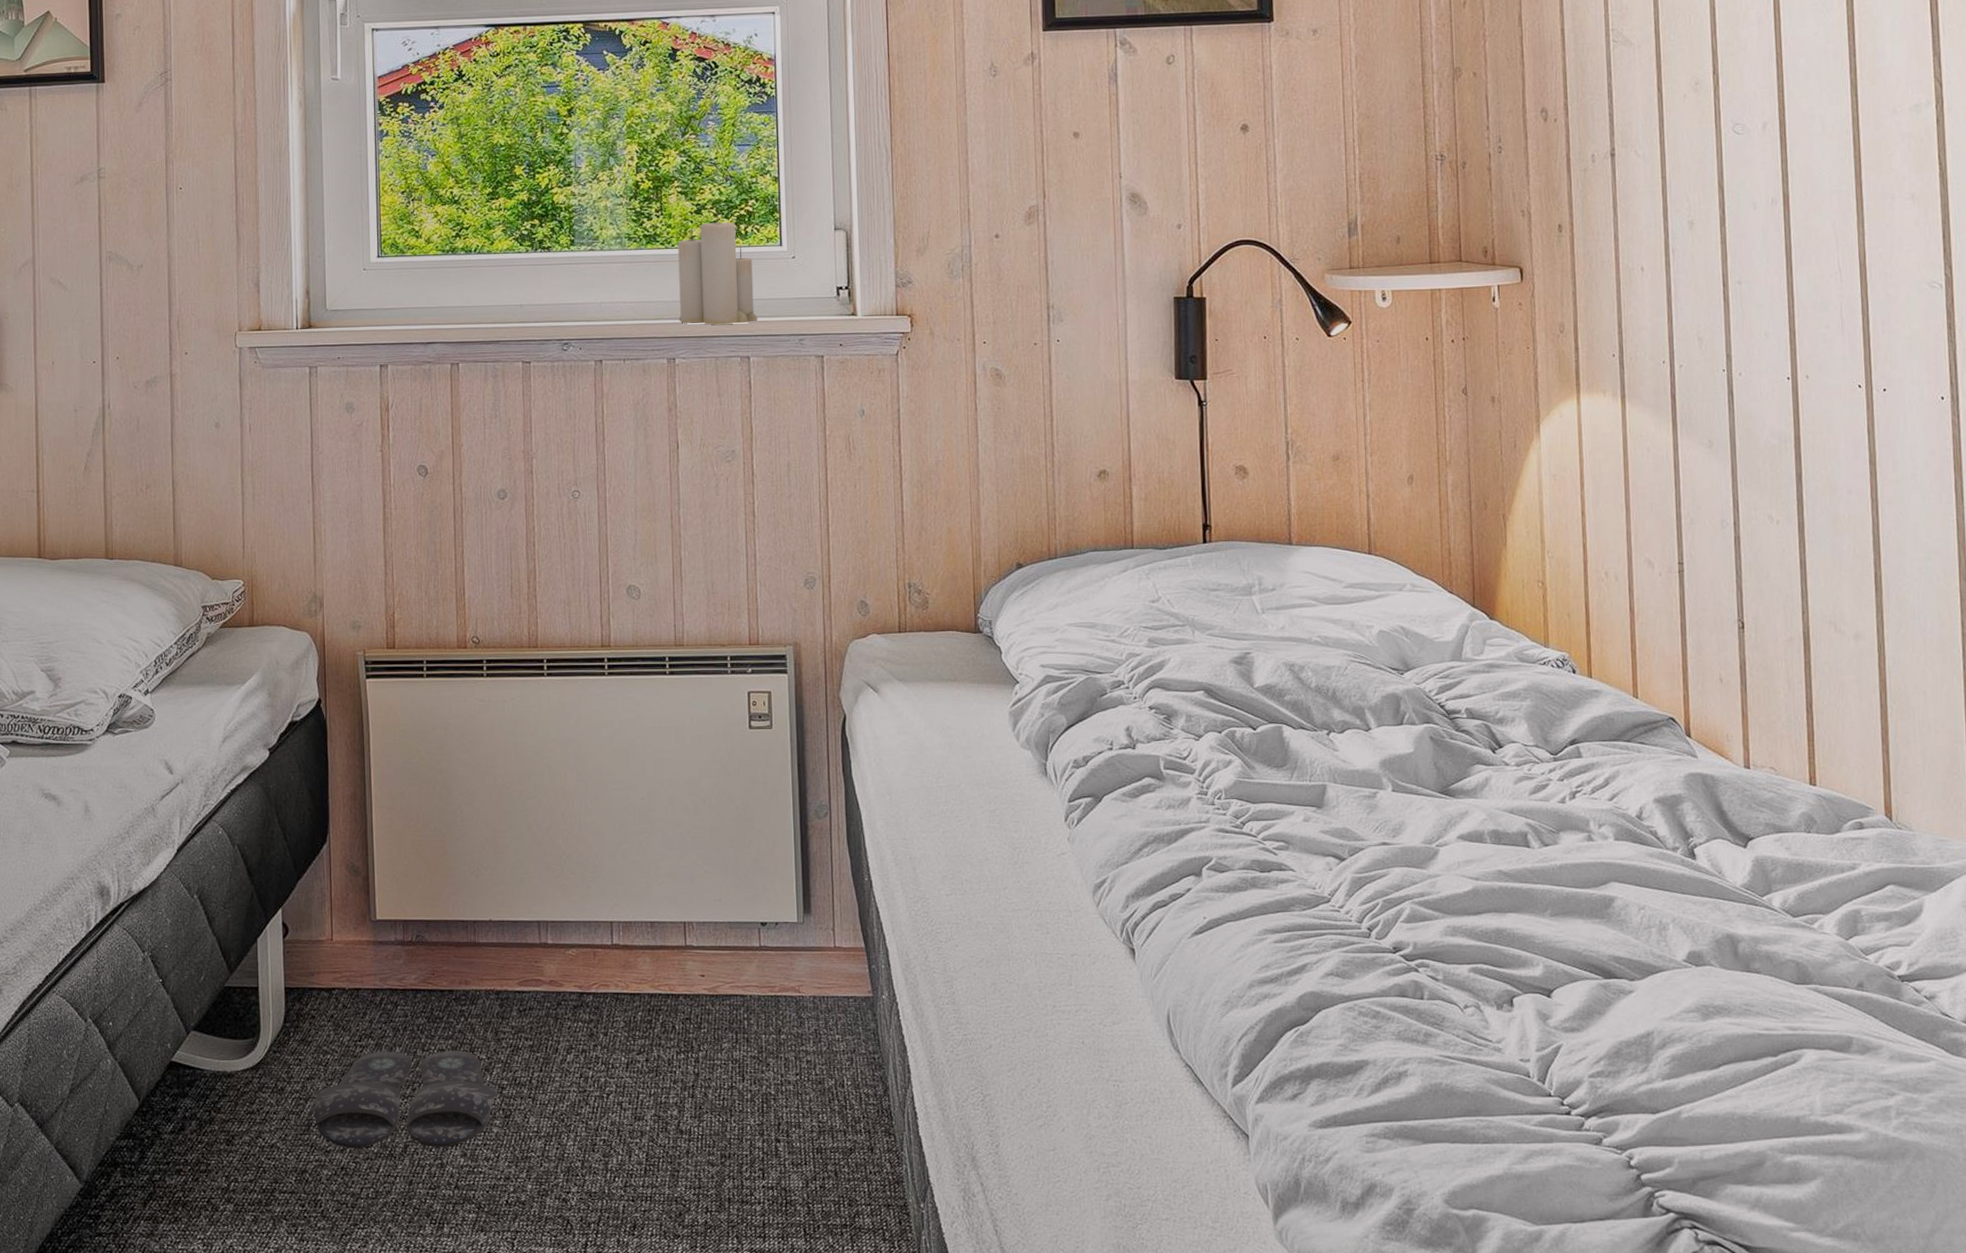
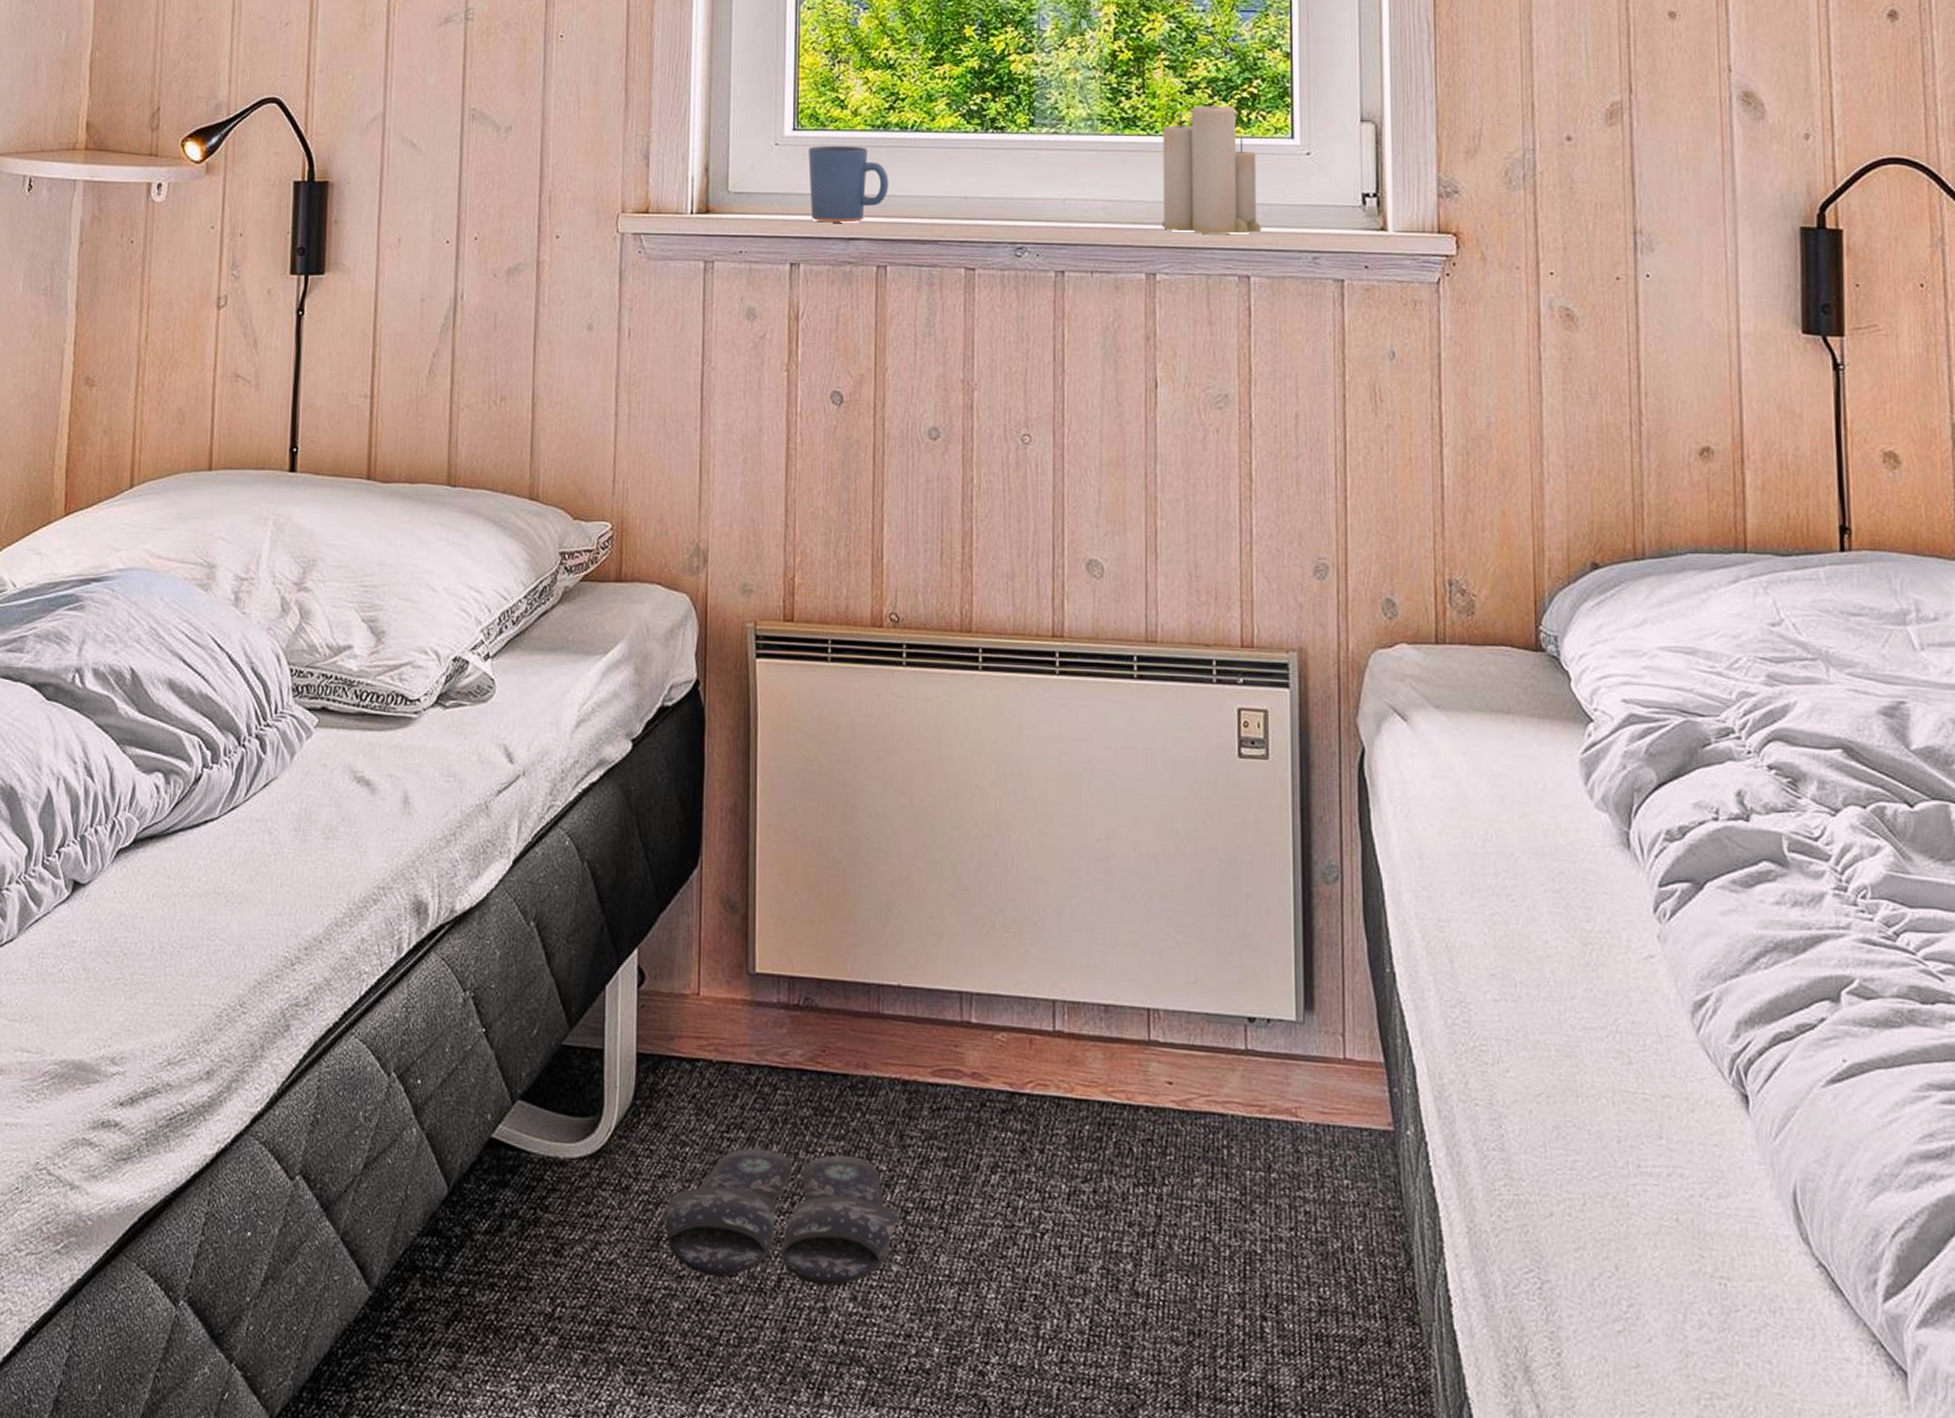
mug: none [391,268,458,331] -> present [808,145,889,223]

